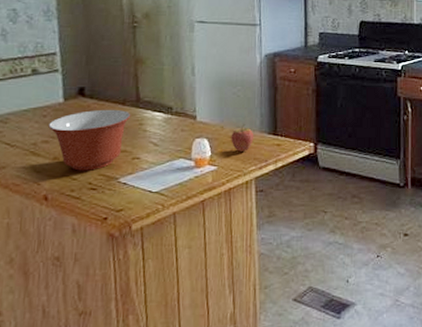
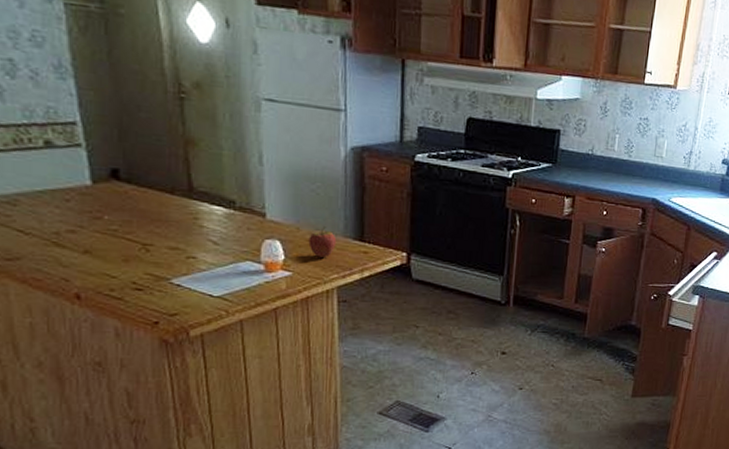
mixing bowl: present [48,109,131,171] -> none [74,197,183,269]

